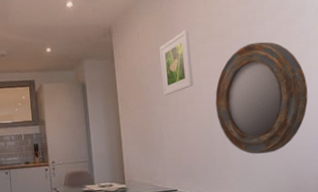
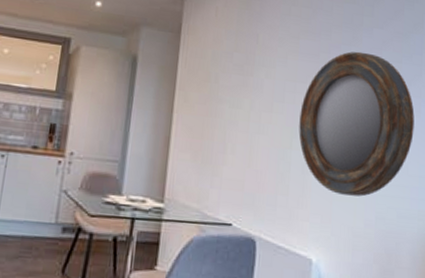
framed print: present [160,29,194,96] -> none [235,17,280,95]

